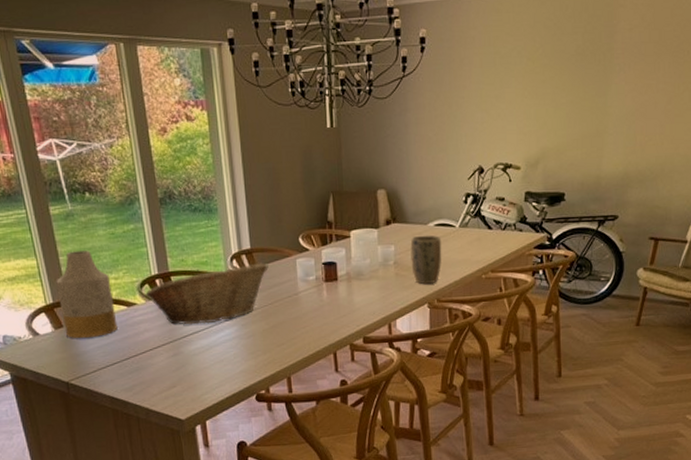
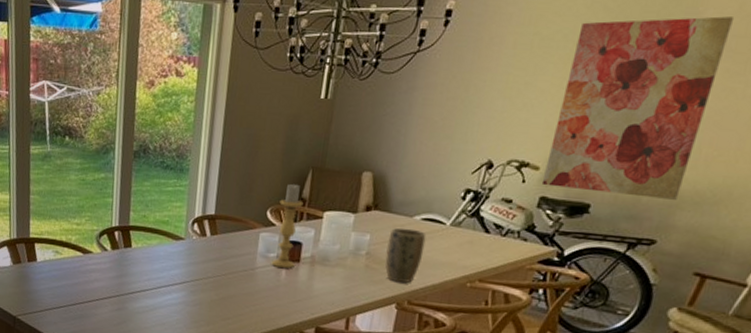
vase: present [56,250,118,339] -> none [22,191,73,279]
fruit basket: present [145,263,269,325] -> none [102,227,230,284]
candle holder: none [308,209,334,288] -> present [271,183,303,269]
wall art: none [524,27,640,182] -> present [541,16,735,200]

